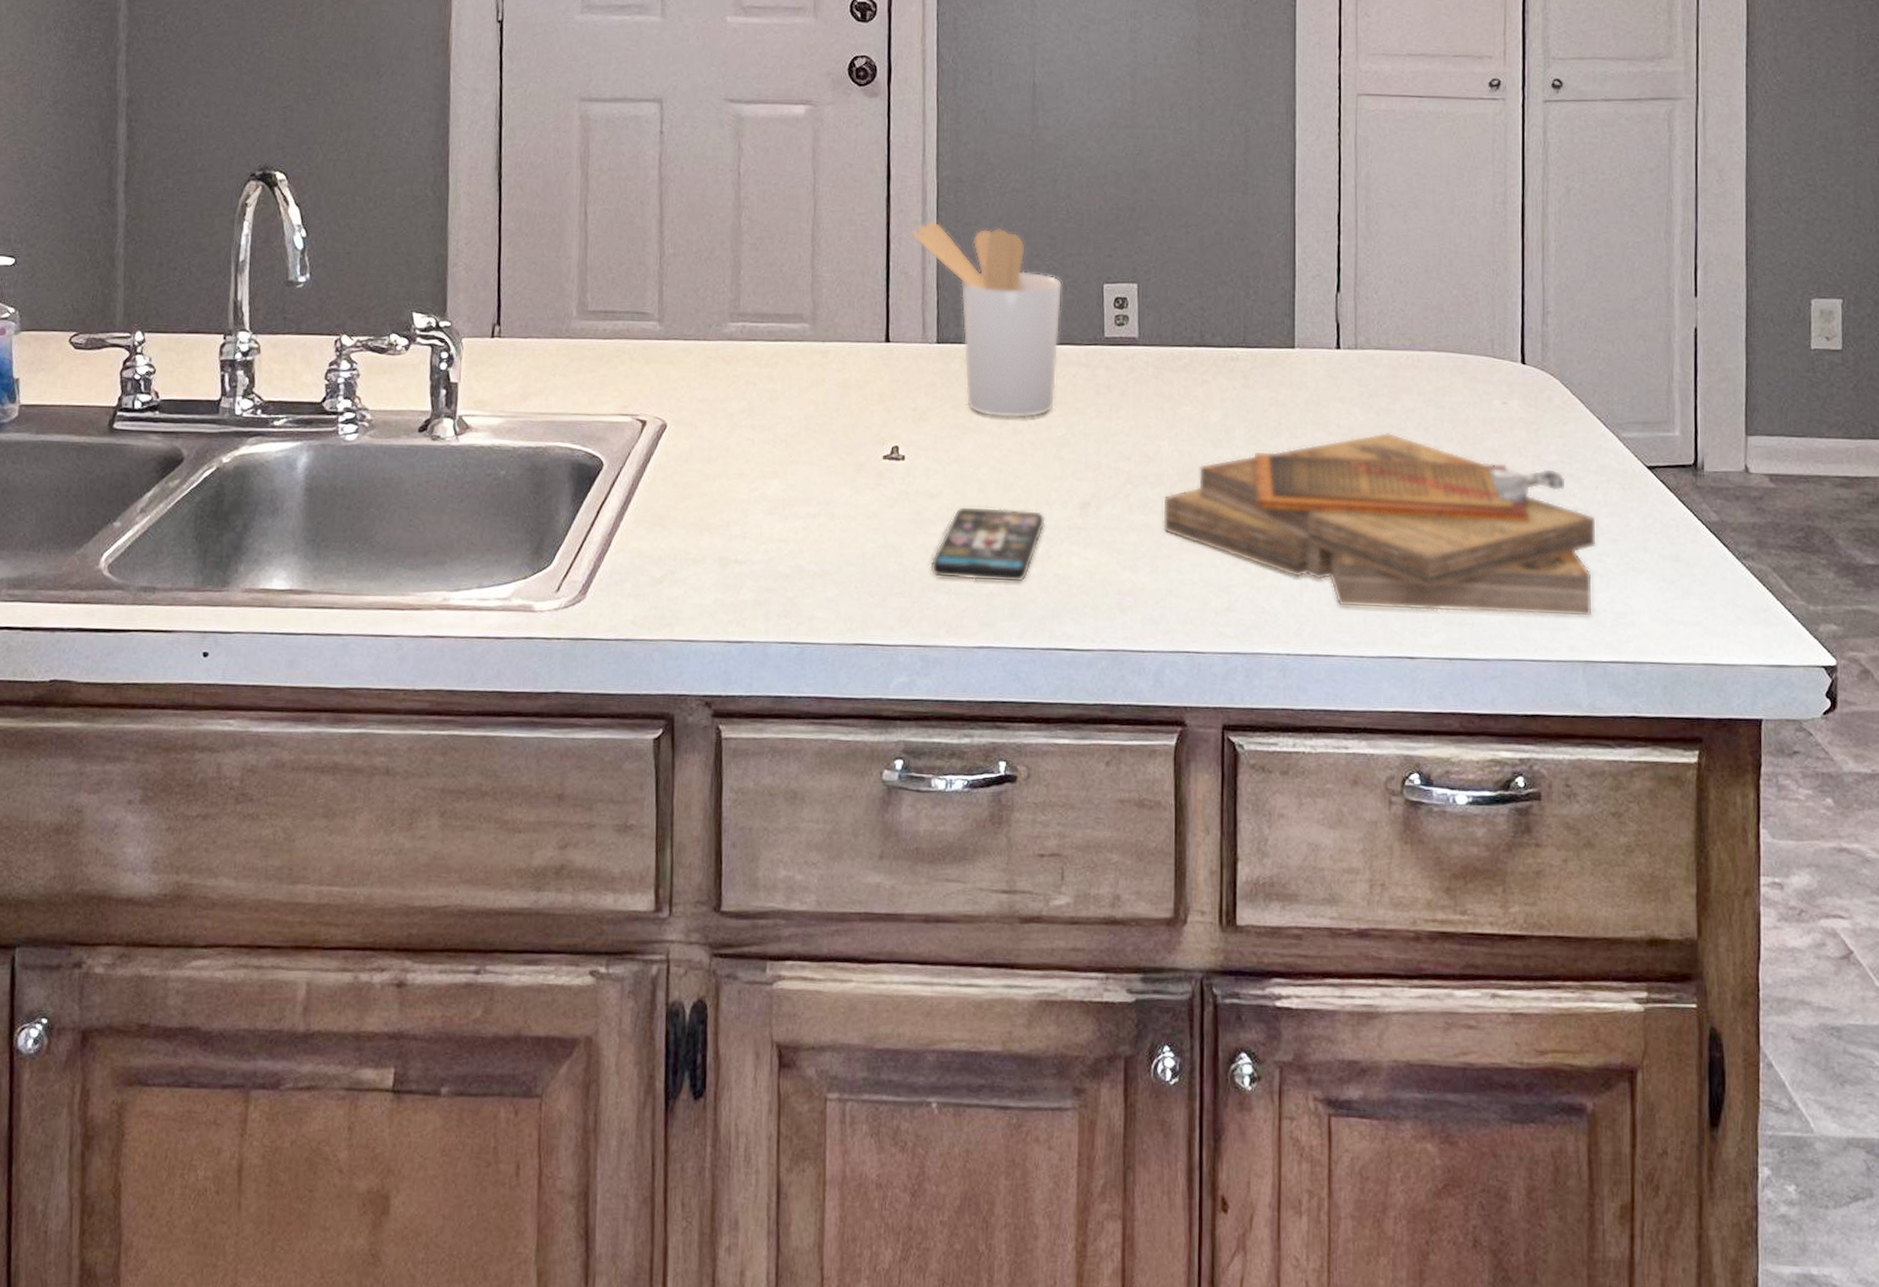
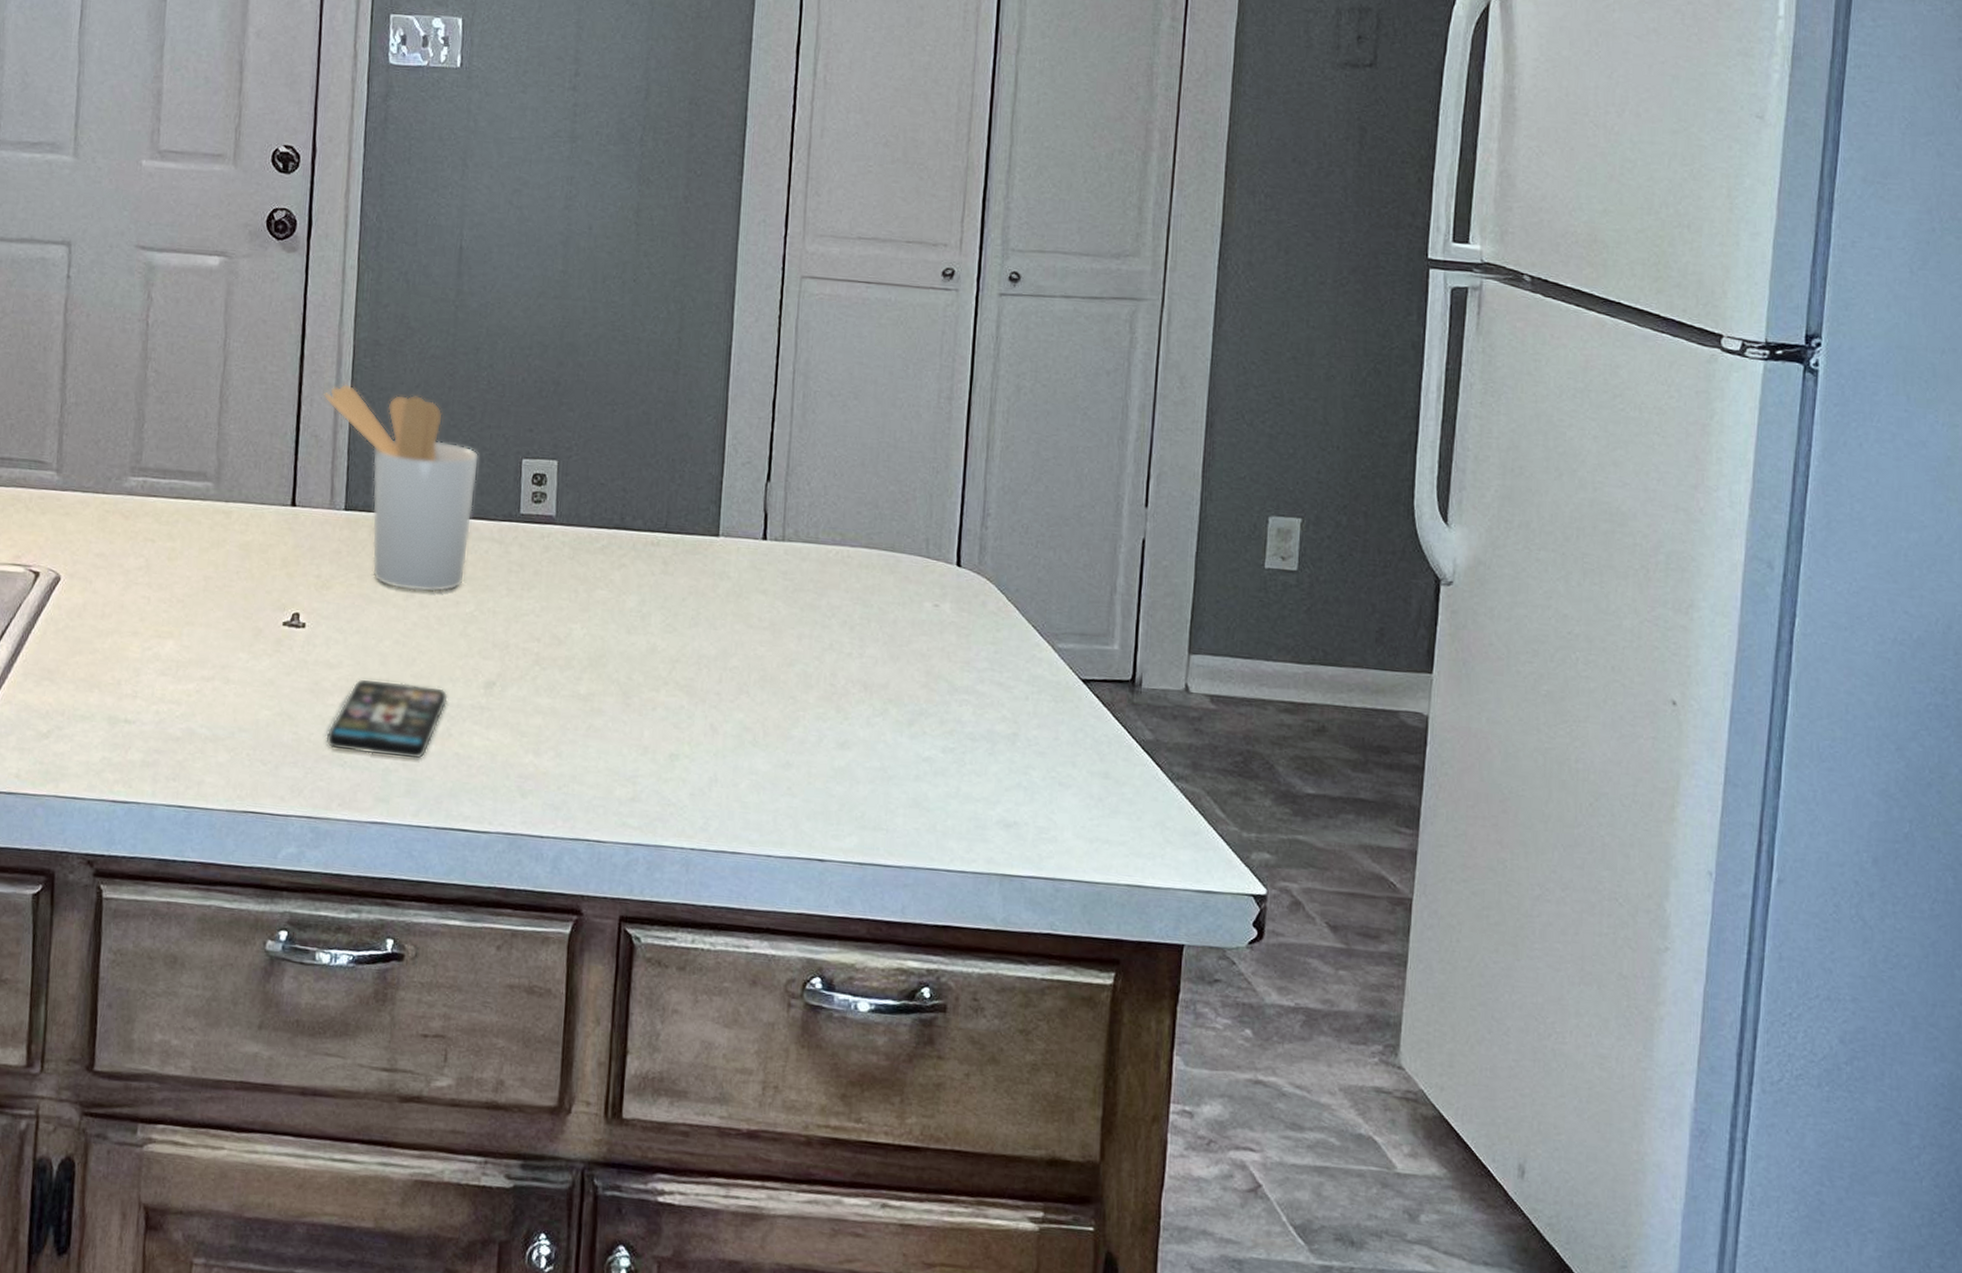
clipboard: present [1163,432,1597,618] -> none [569,628,1025,830]

